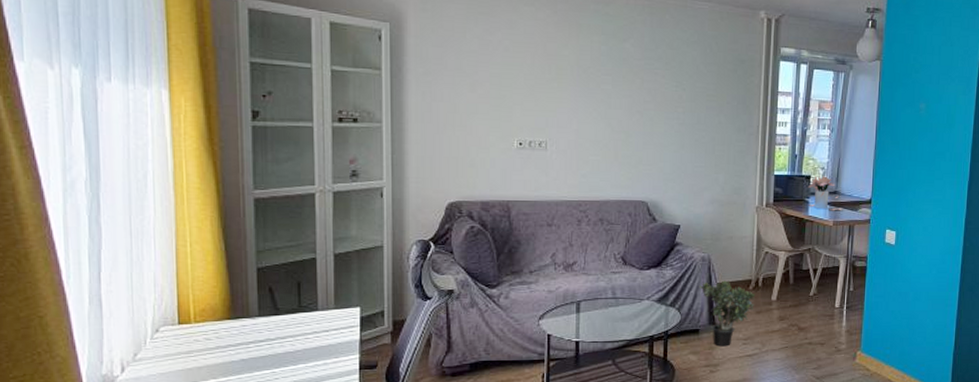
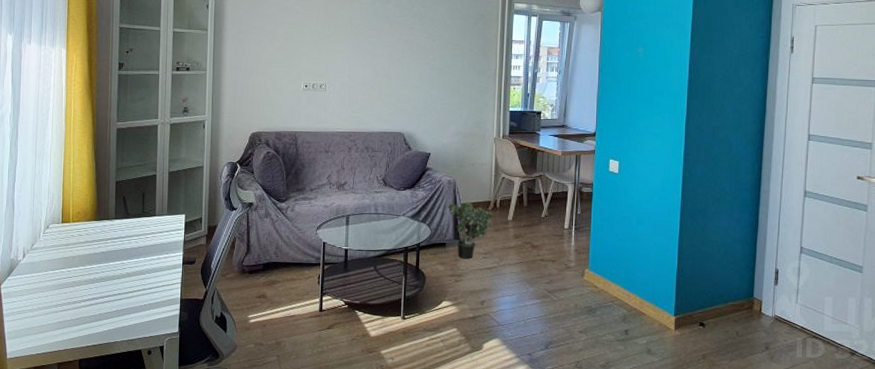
bouquet: present [807,175,843,211] -> none [538,111,570,143]

